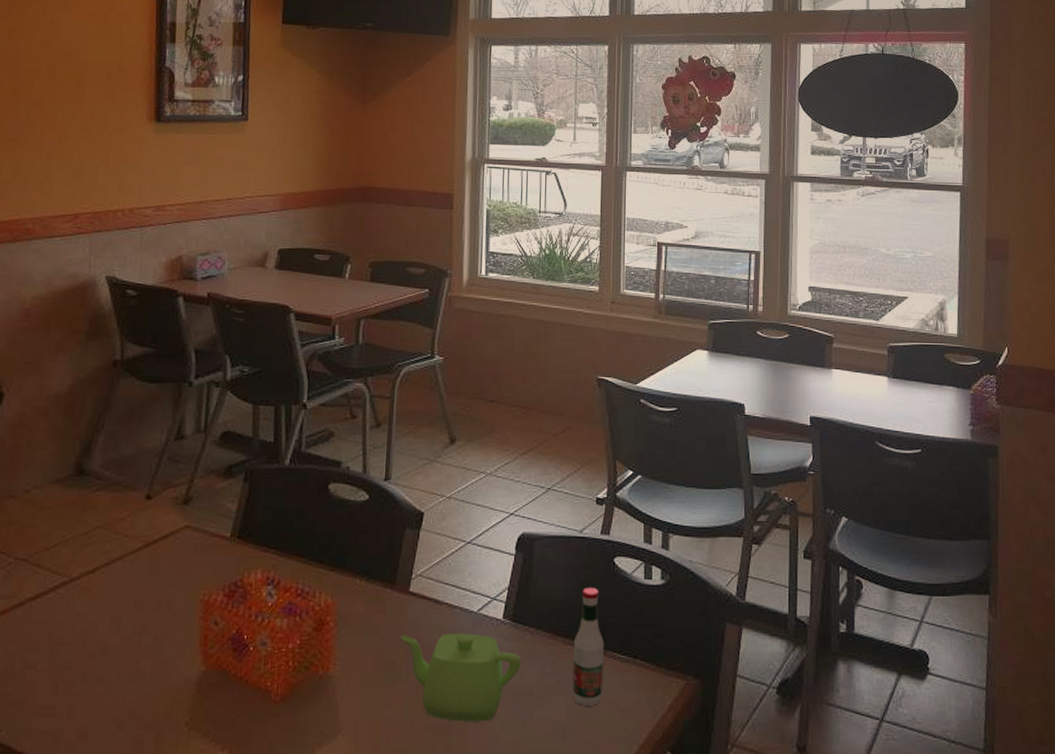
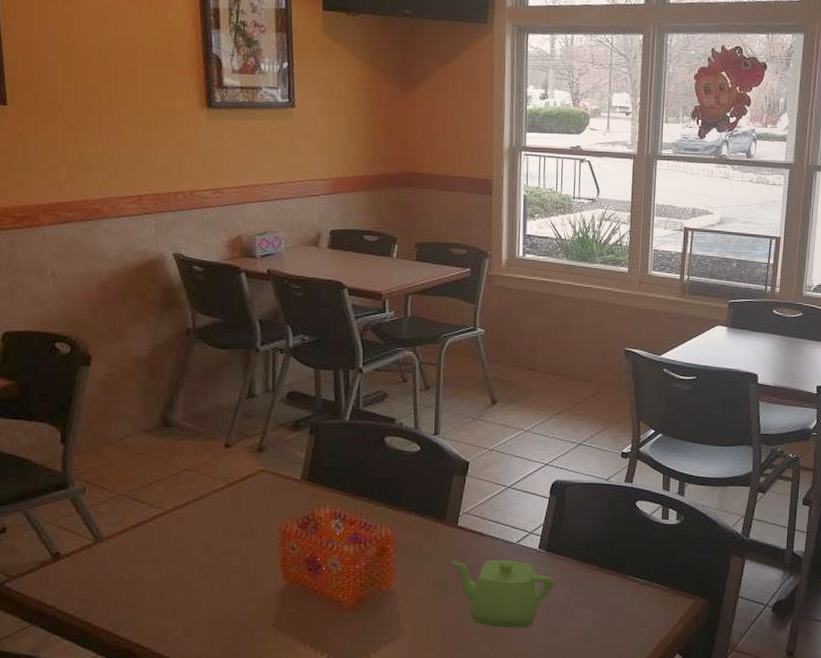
tabasco sauce: present [572,587,604,706] -> none [597,525,625,618]

